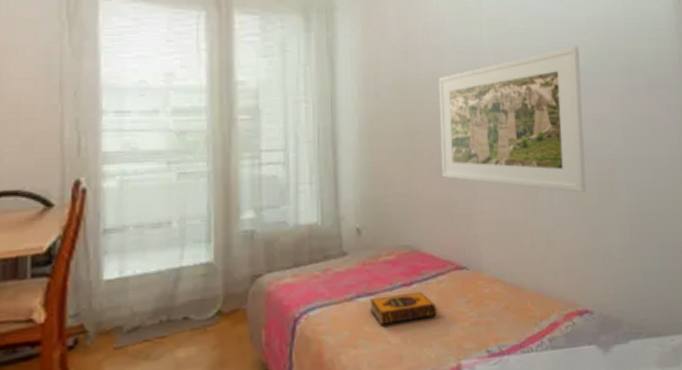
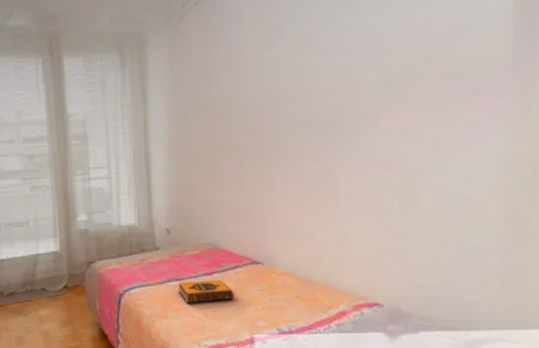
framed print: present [438,46,587,192] -> none [239,56,390,200]

